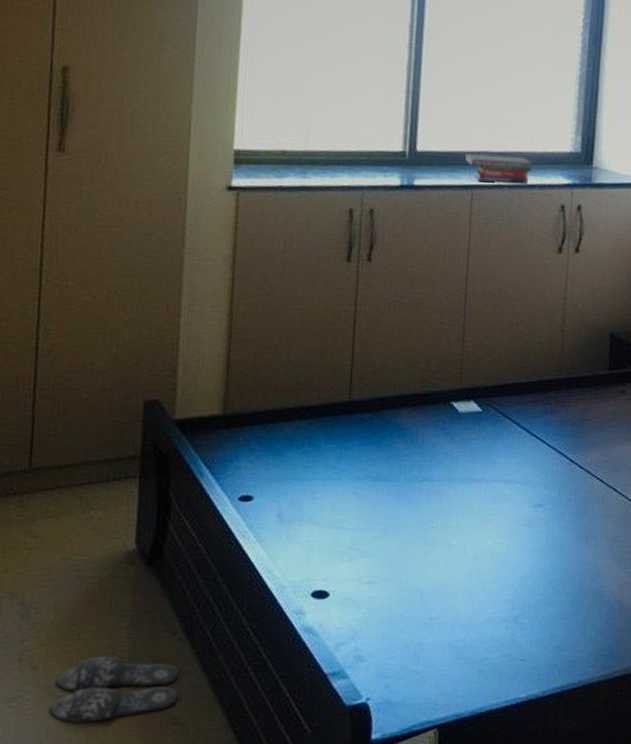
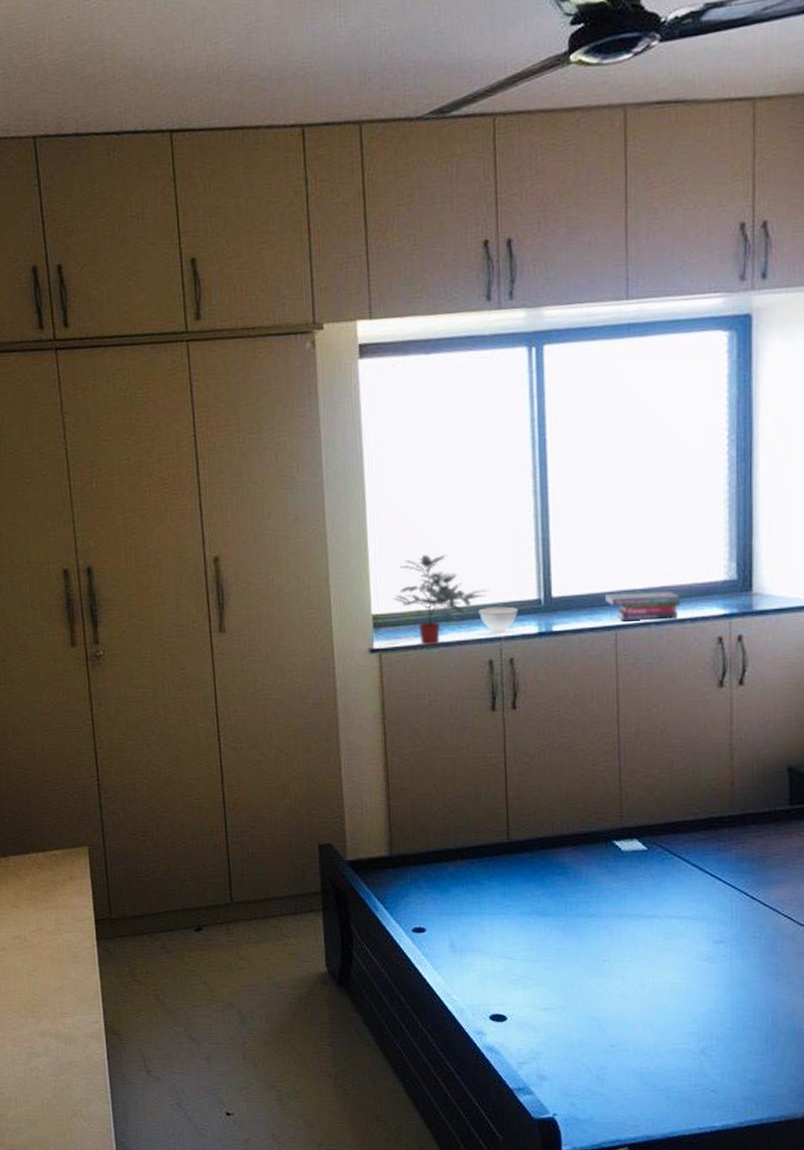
slippers: present [49,656,180,724] -> none [272,1060,378,1113]
potted plant: none [258,92,357,189] -> present [393,554,489,646]
bowl: none [344,154,384,183] -> present [479,606,519,634]

